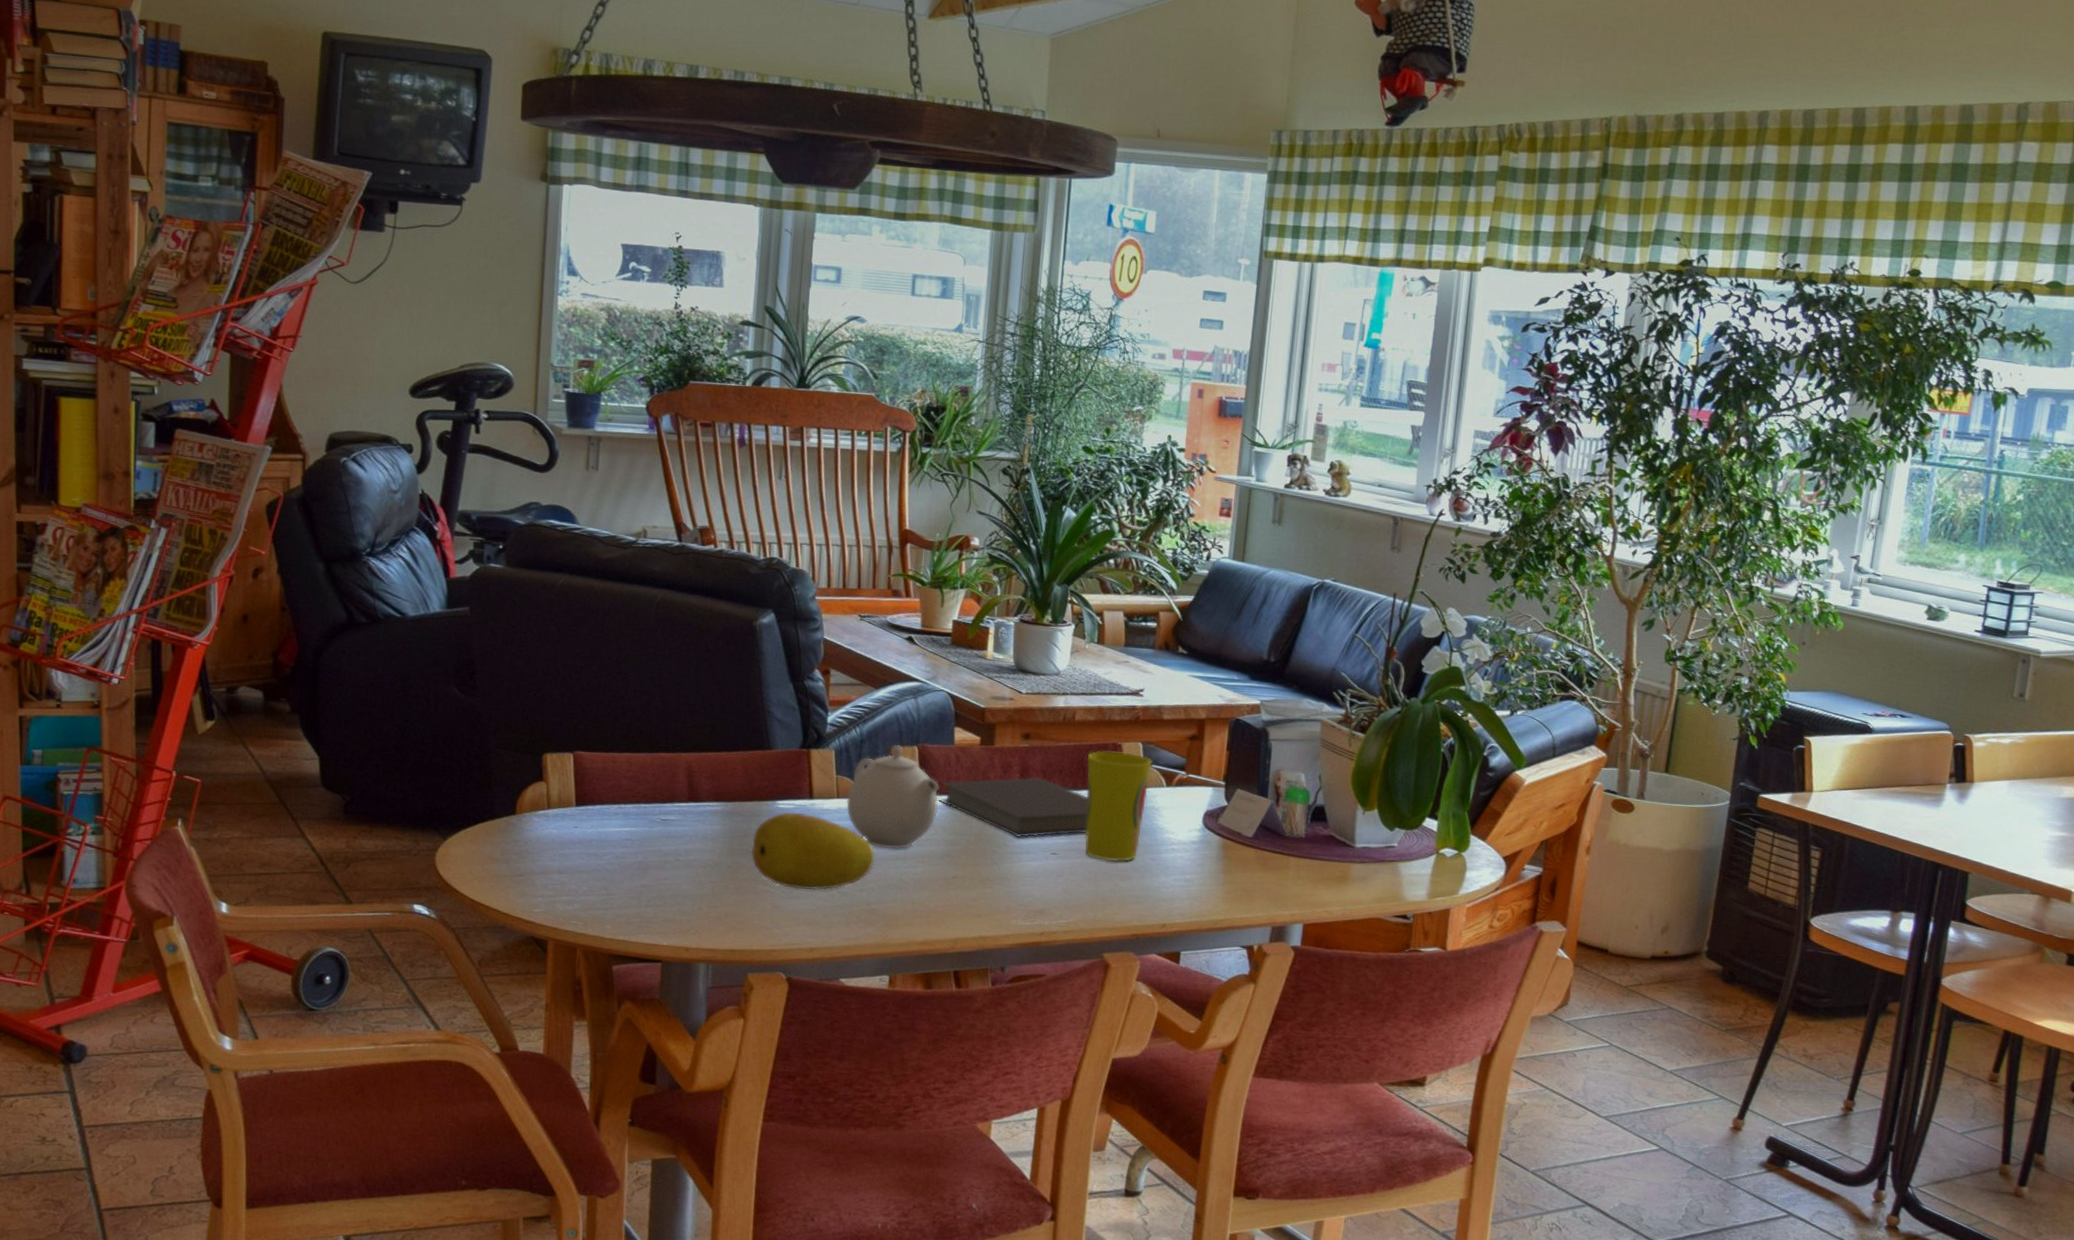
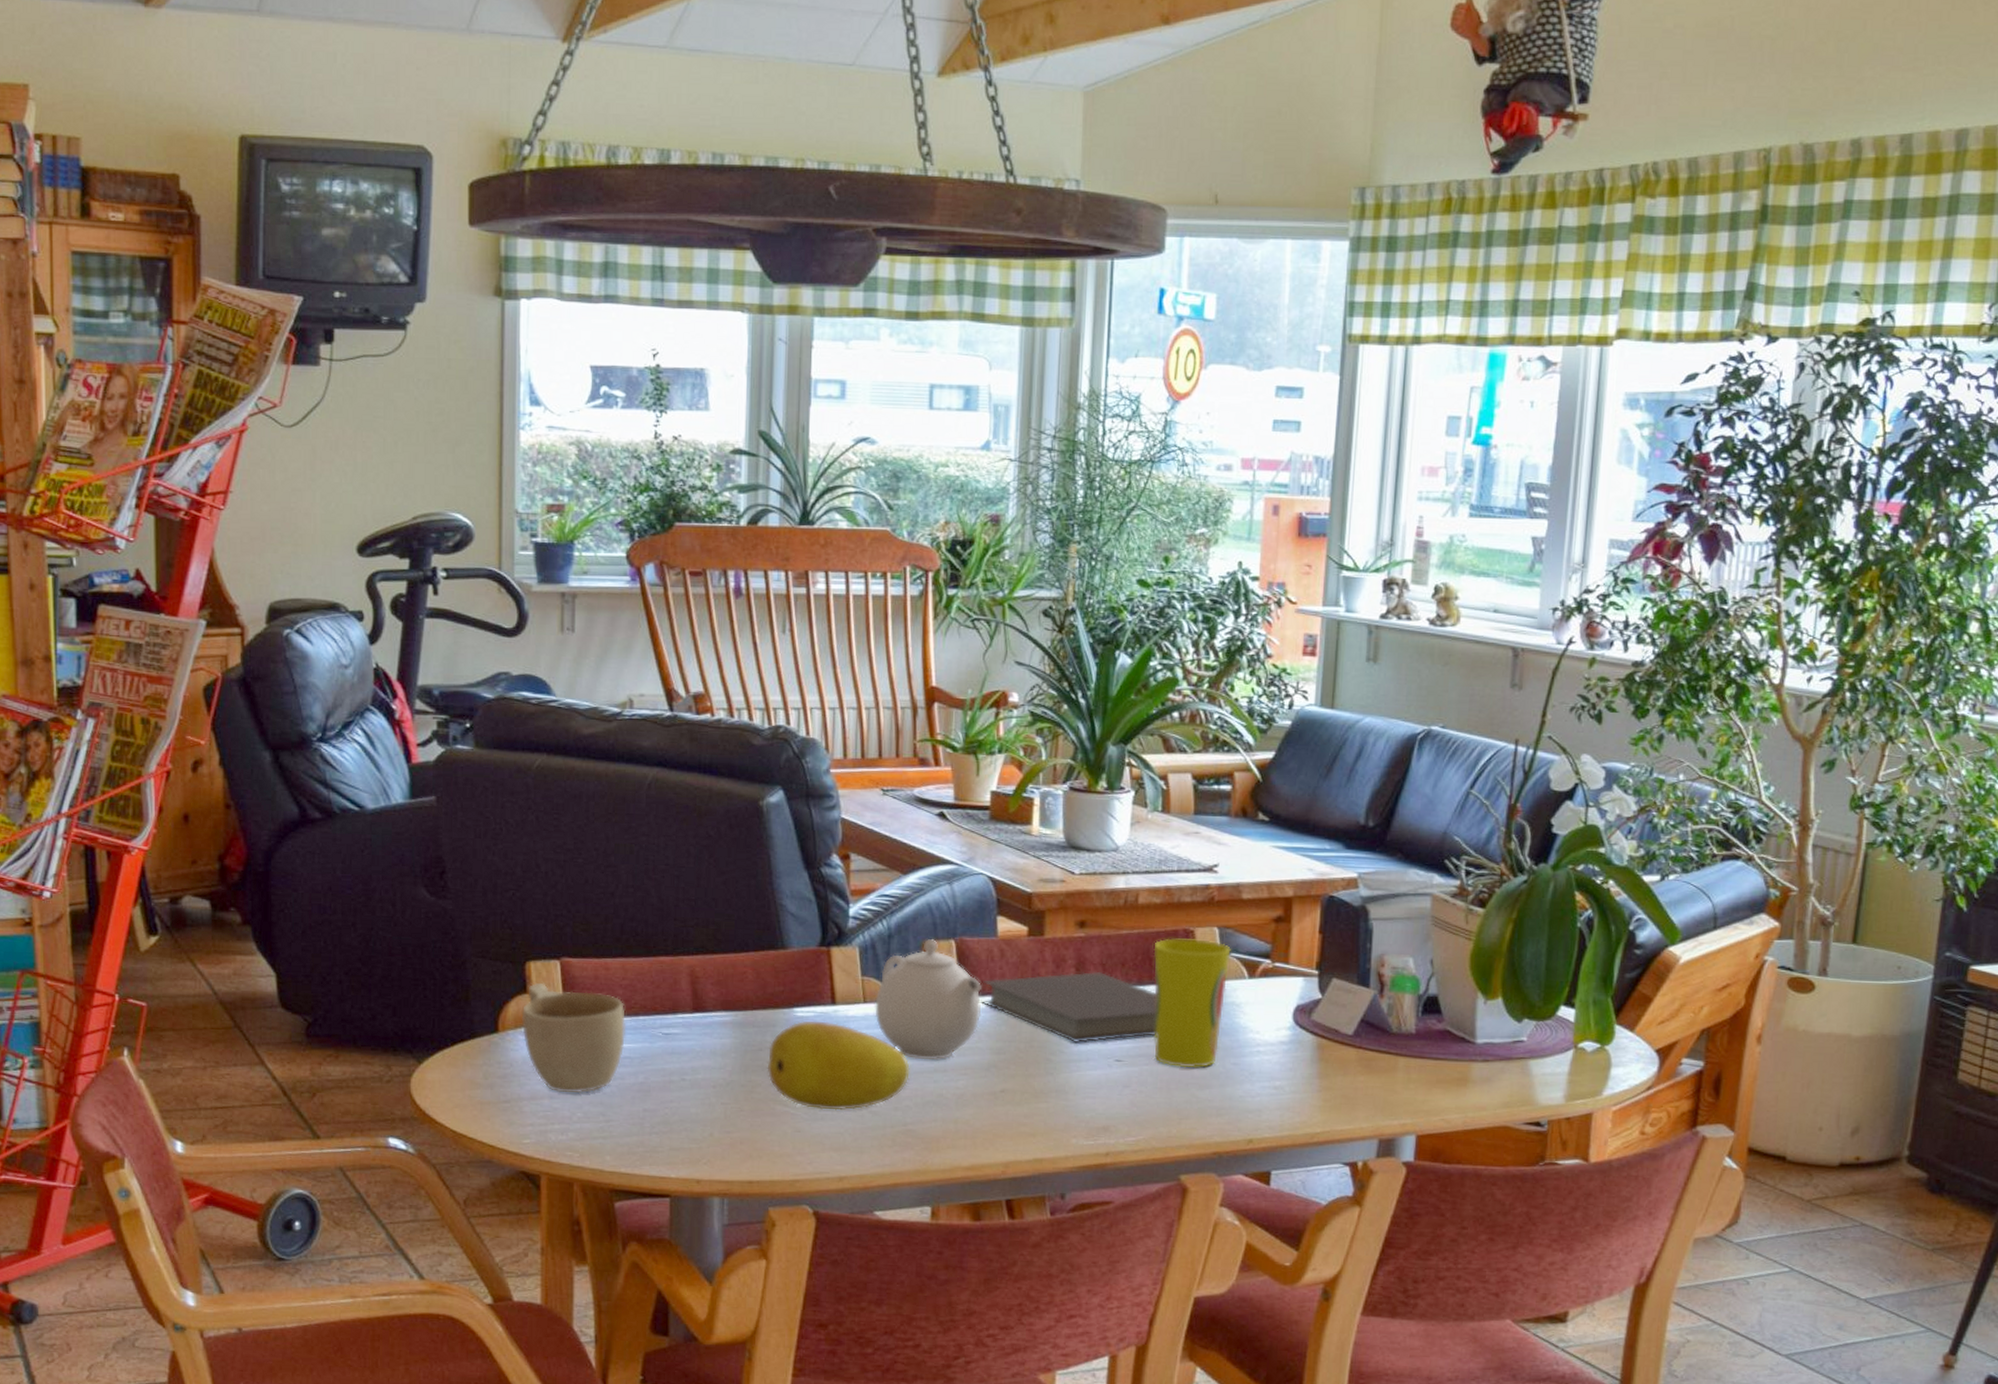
cup: none [537,772,629,870] -> present [521,982,625,1094]

